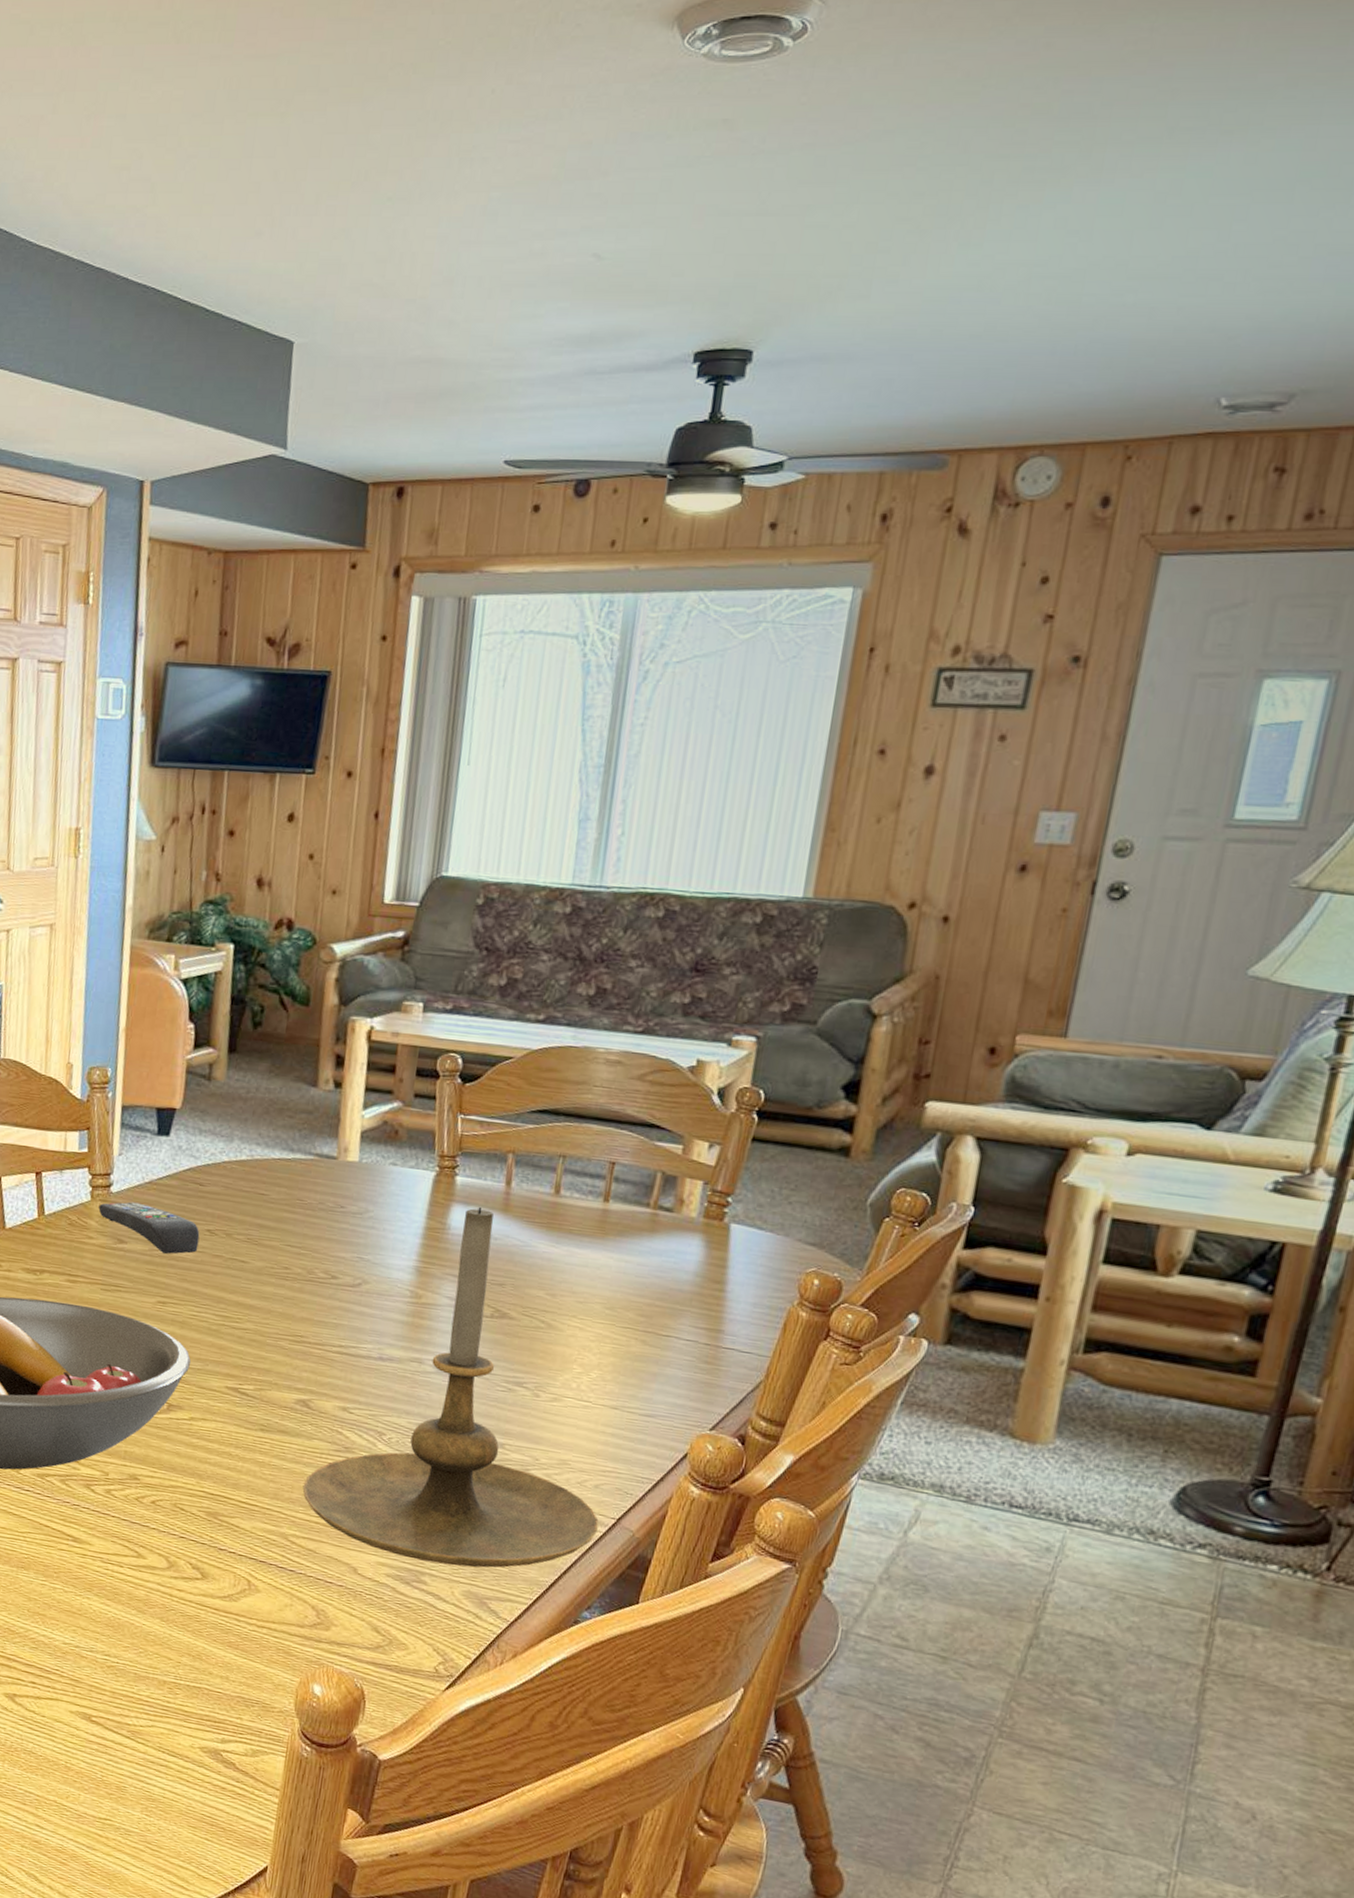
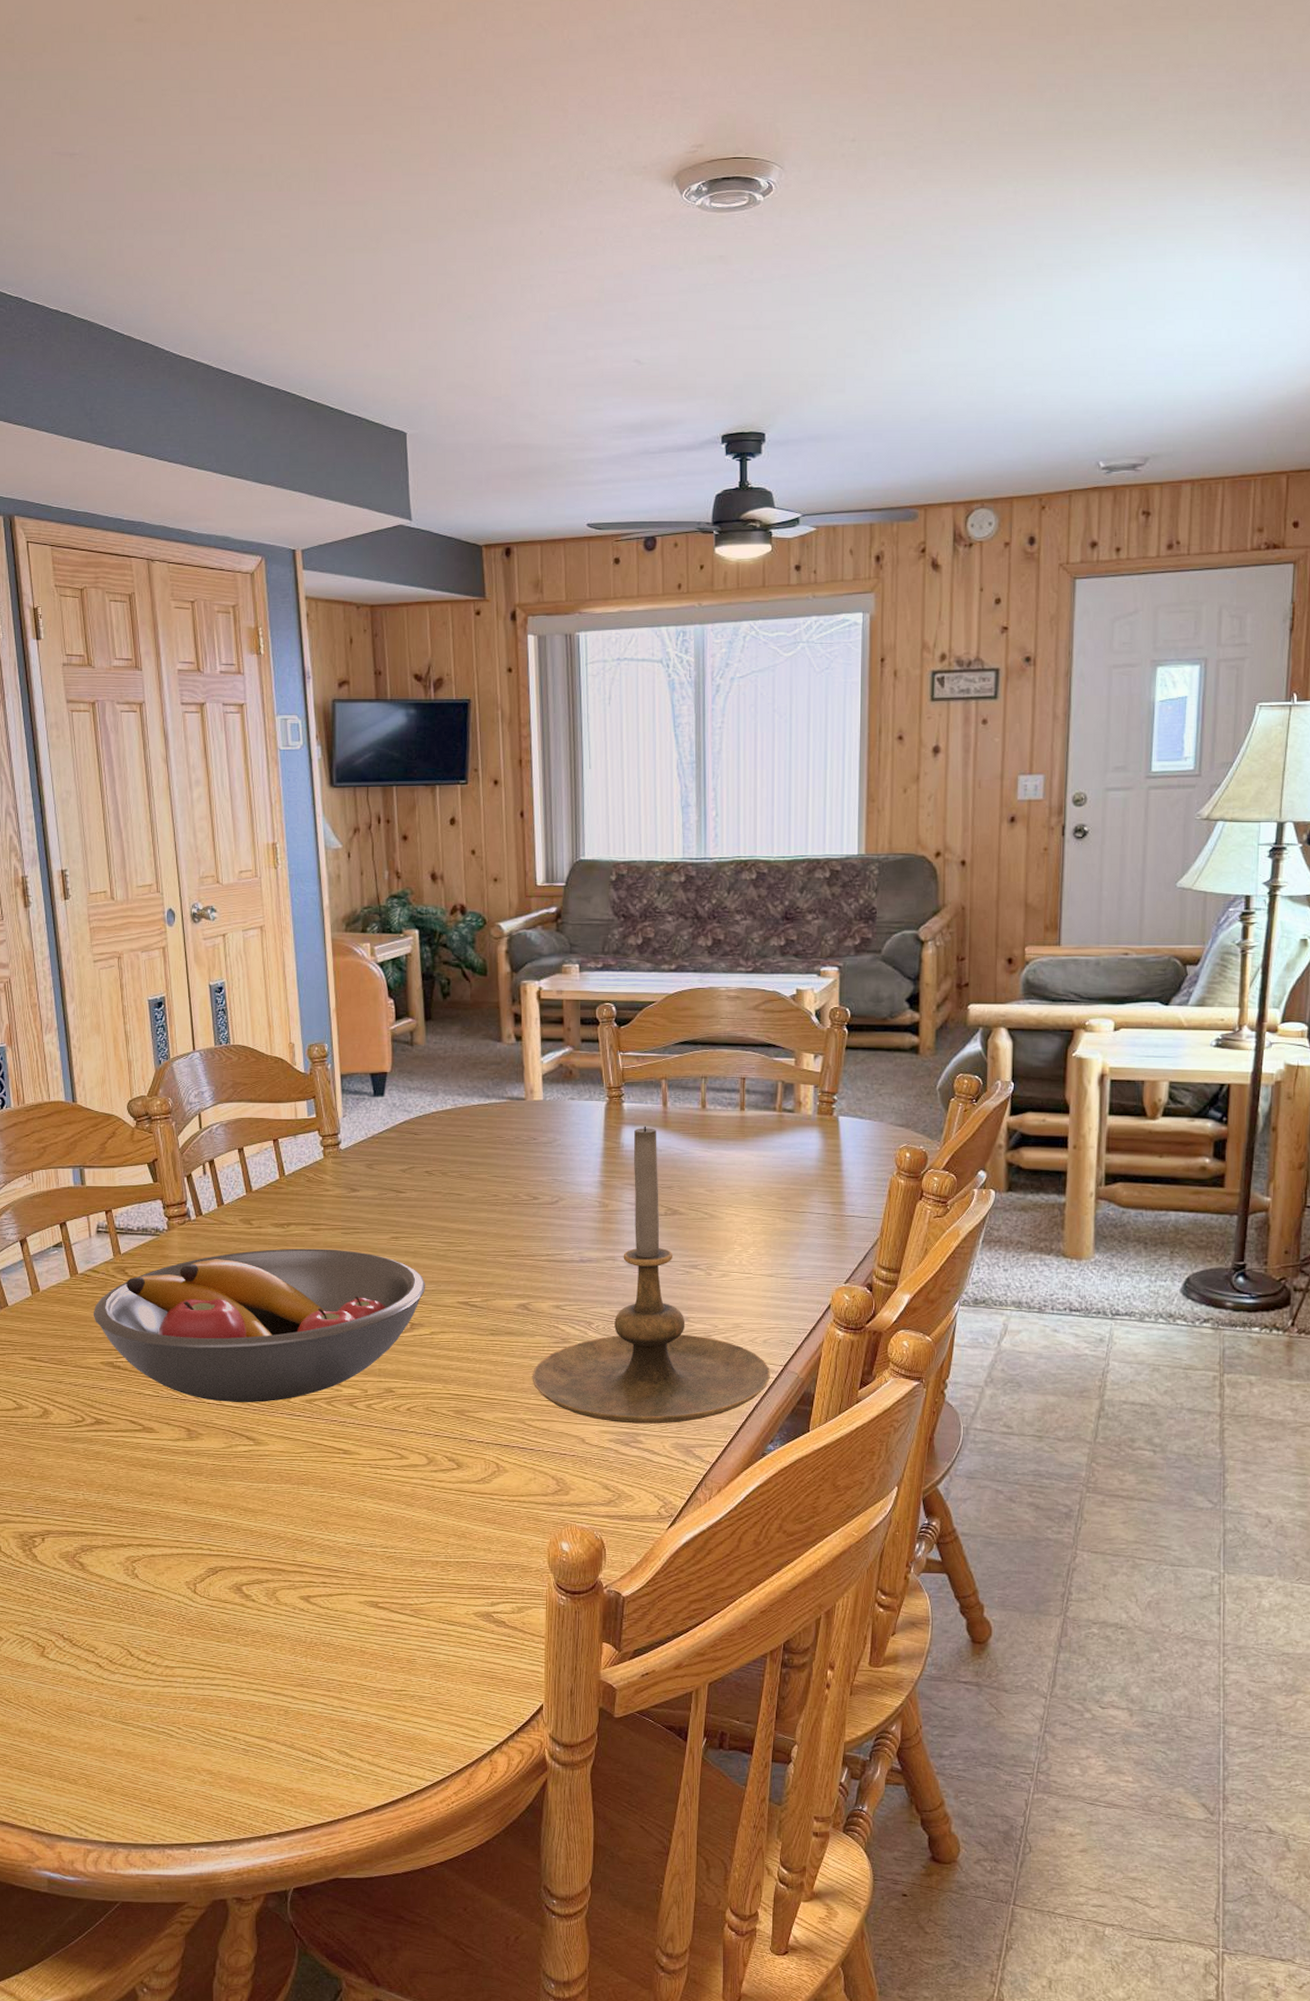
remote control: present [98,1202,200,1254] -> none [331,1155,420,1196]

